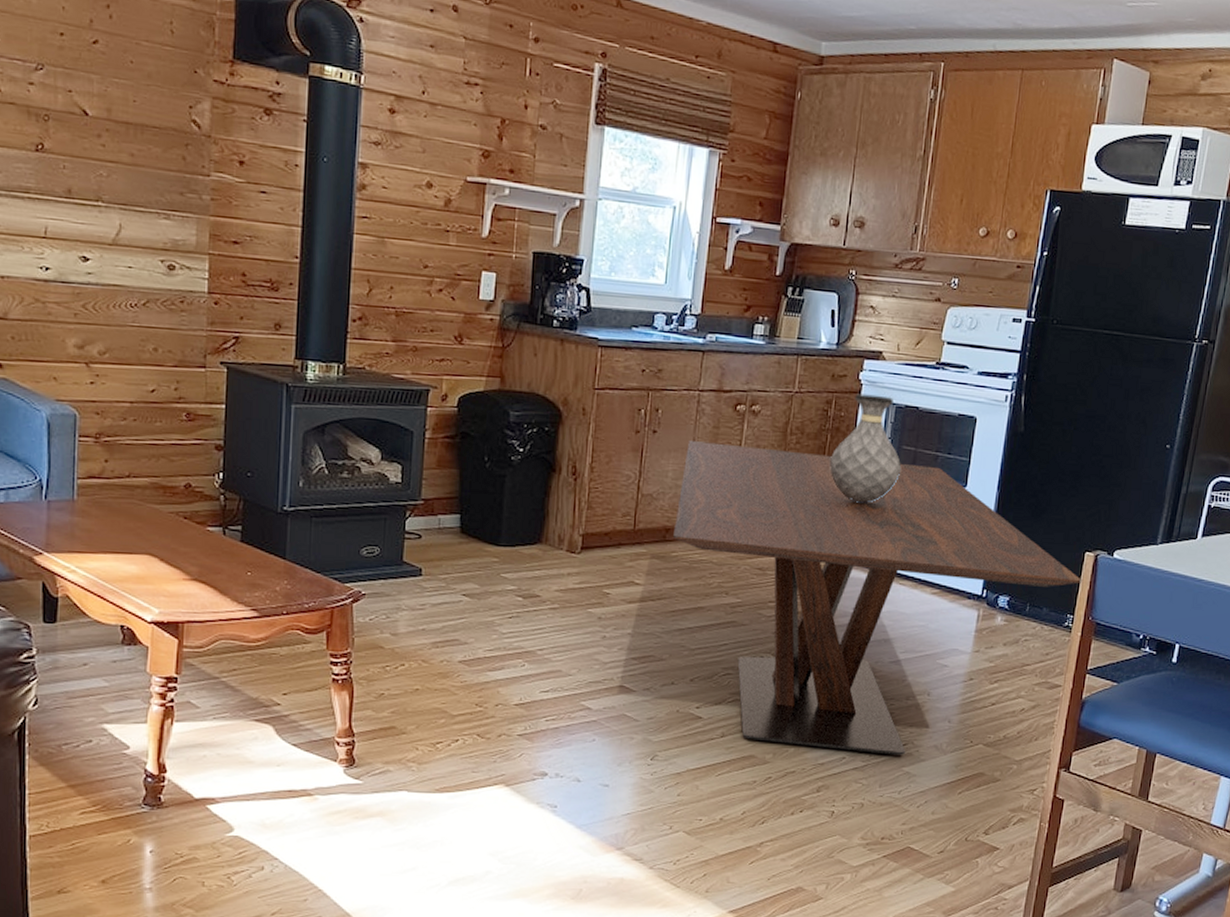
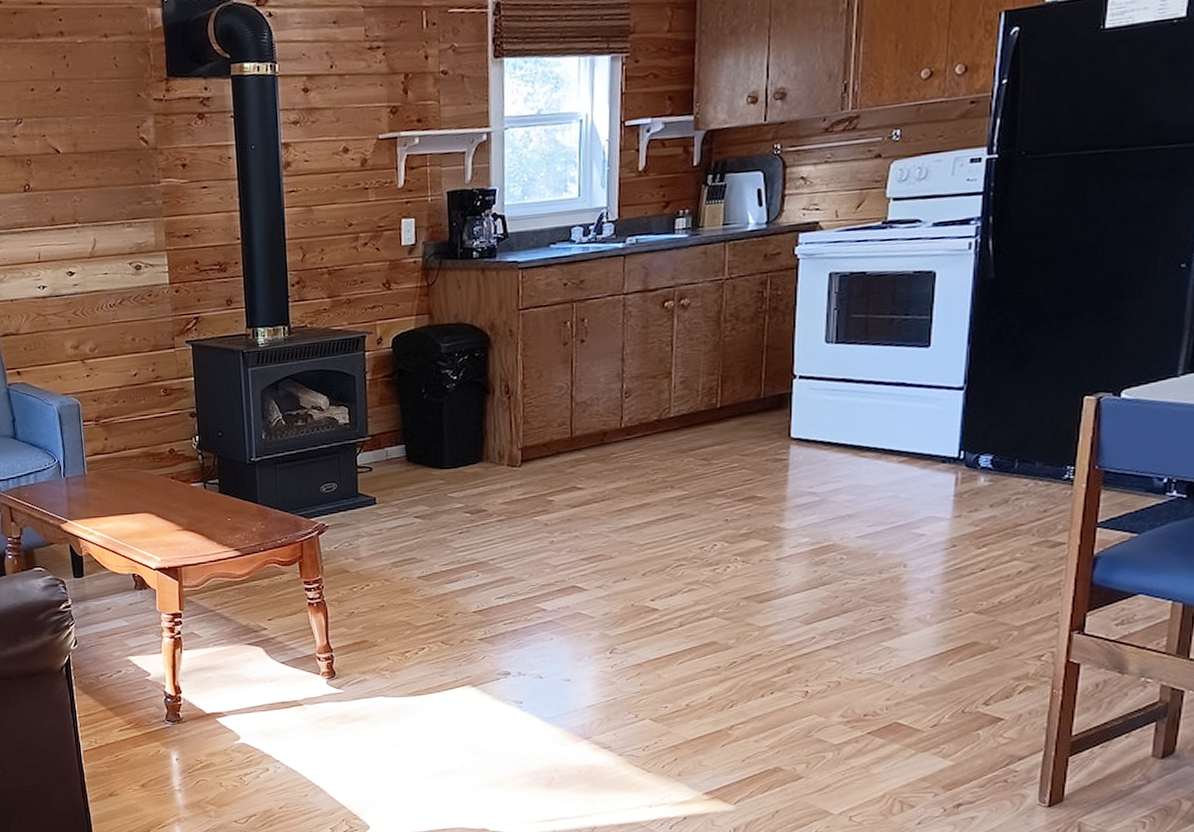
dining table: present [673,441,1082,755] -> none [611,330,1083,631]
vase: present [830,393,902,503] -> none [770,267,852,380]

